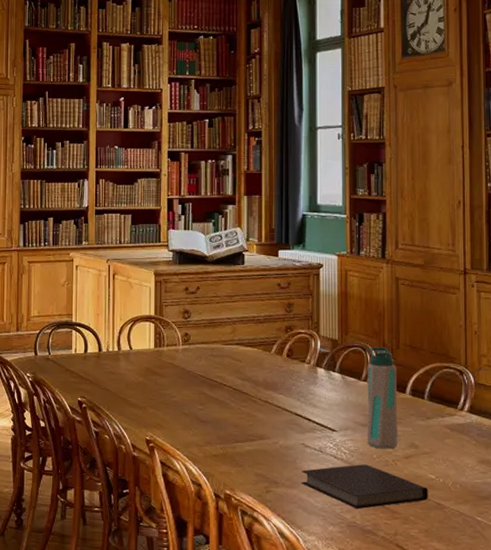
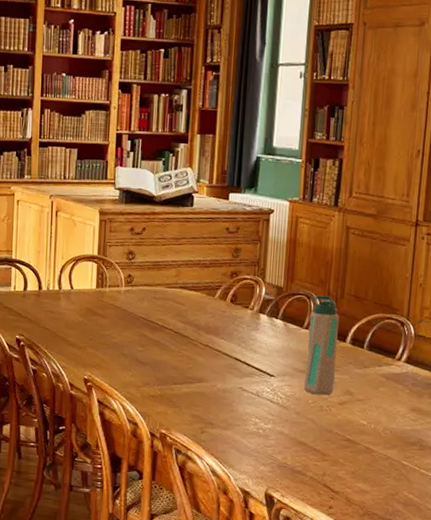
notebook: present [301,464,428,510] -> none [236,408,359,451]

